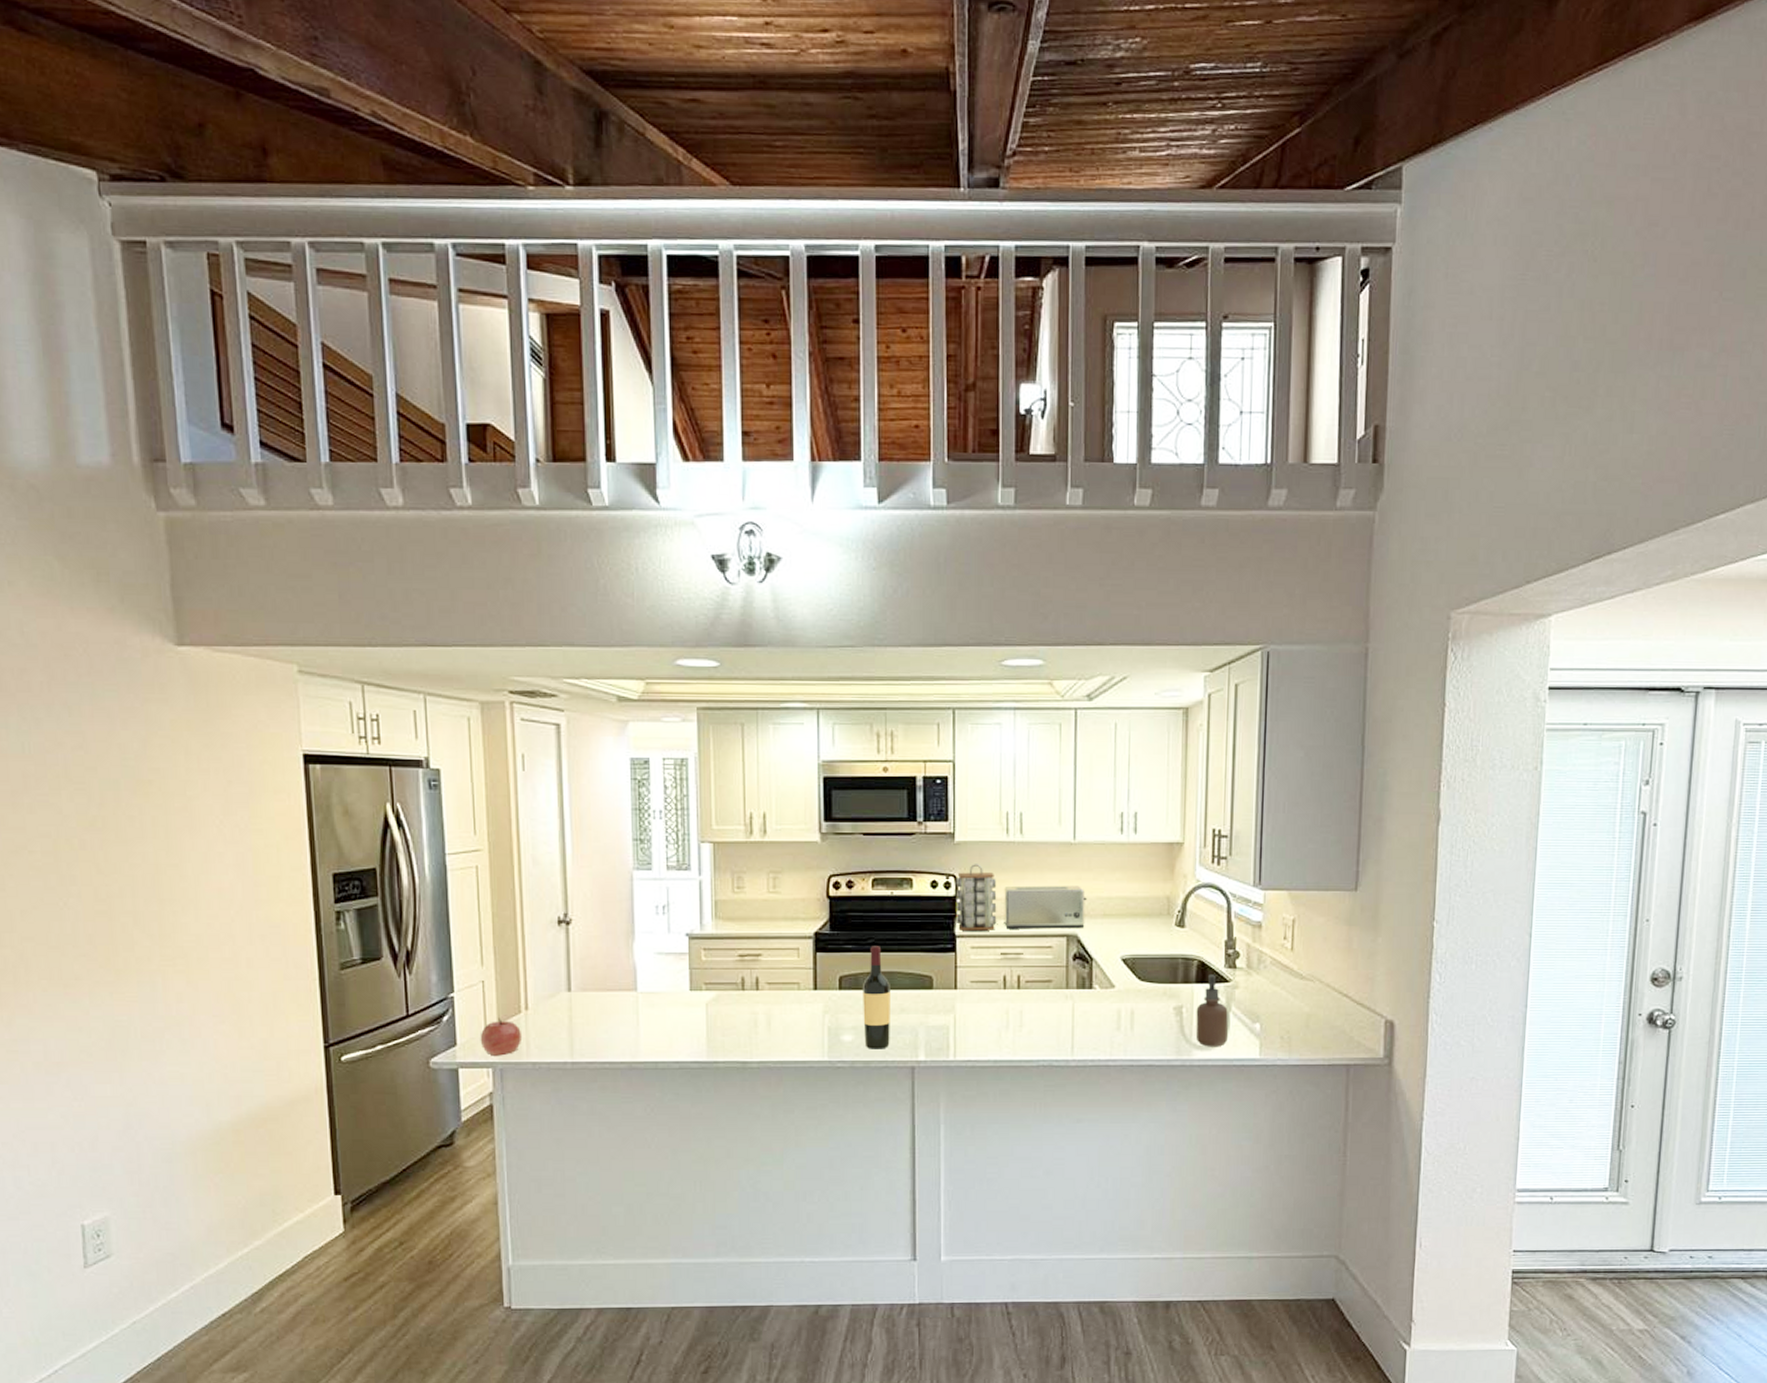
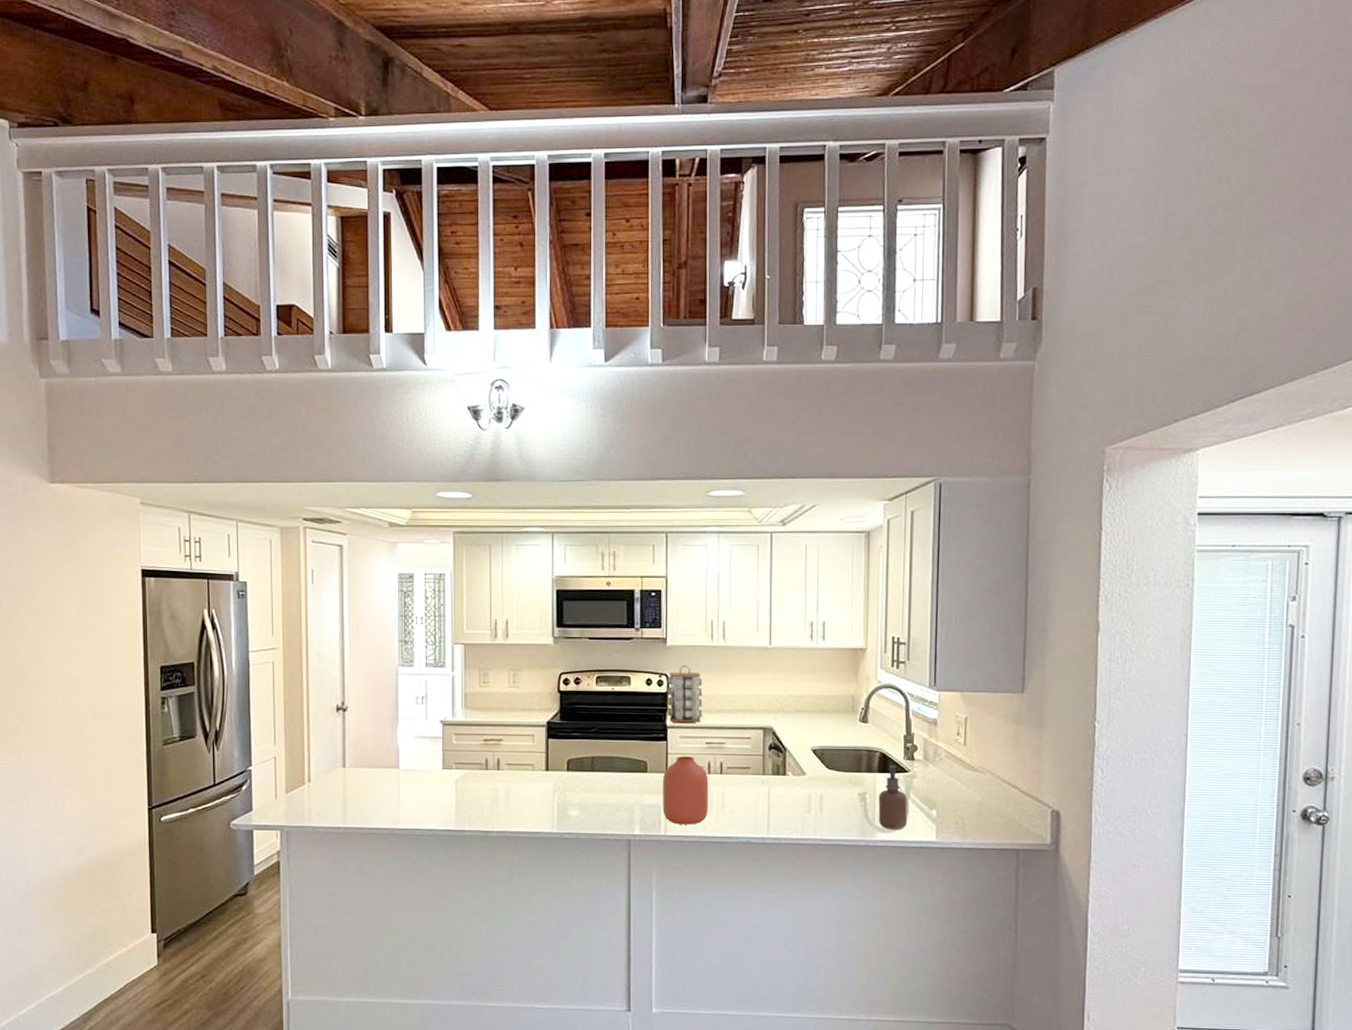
fruit: present [480,1018,523,1056] -> none [271,788,305,820]
wine bottle: present [863,946,890,1049] -> none [587,734,611,824]
vase: none [950,970,1004,1048] -> present [662,756,709,825]
toaster: present [1004,885,1087,929] -> none [709,684,781,723]

